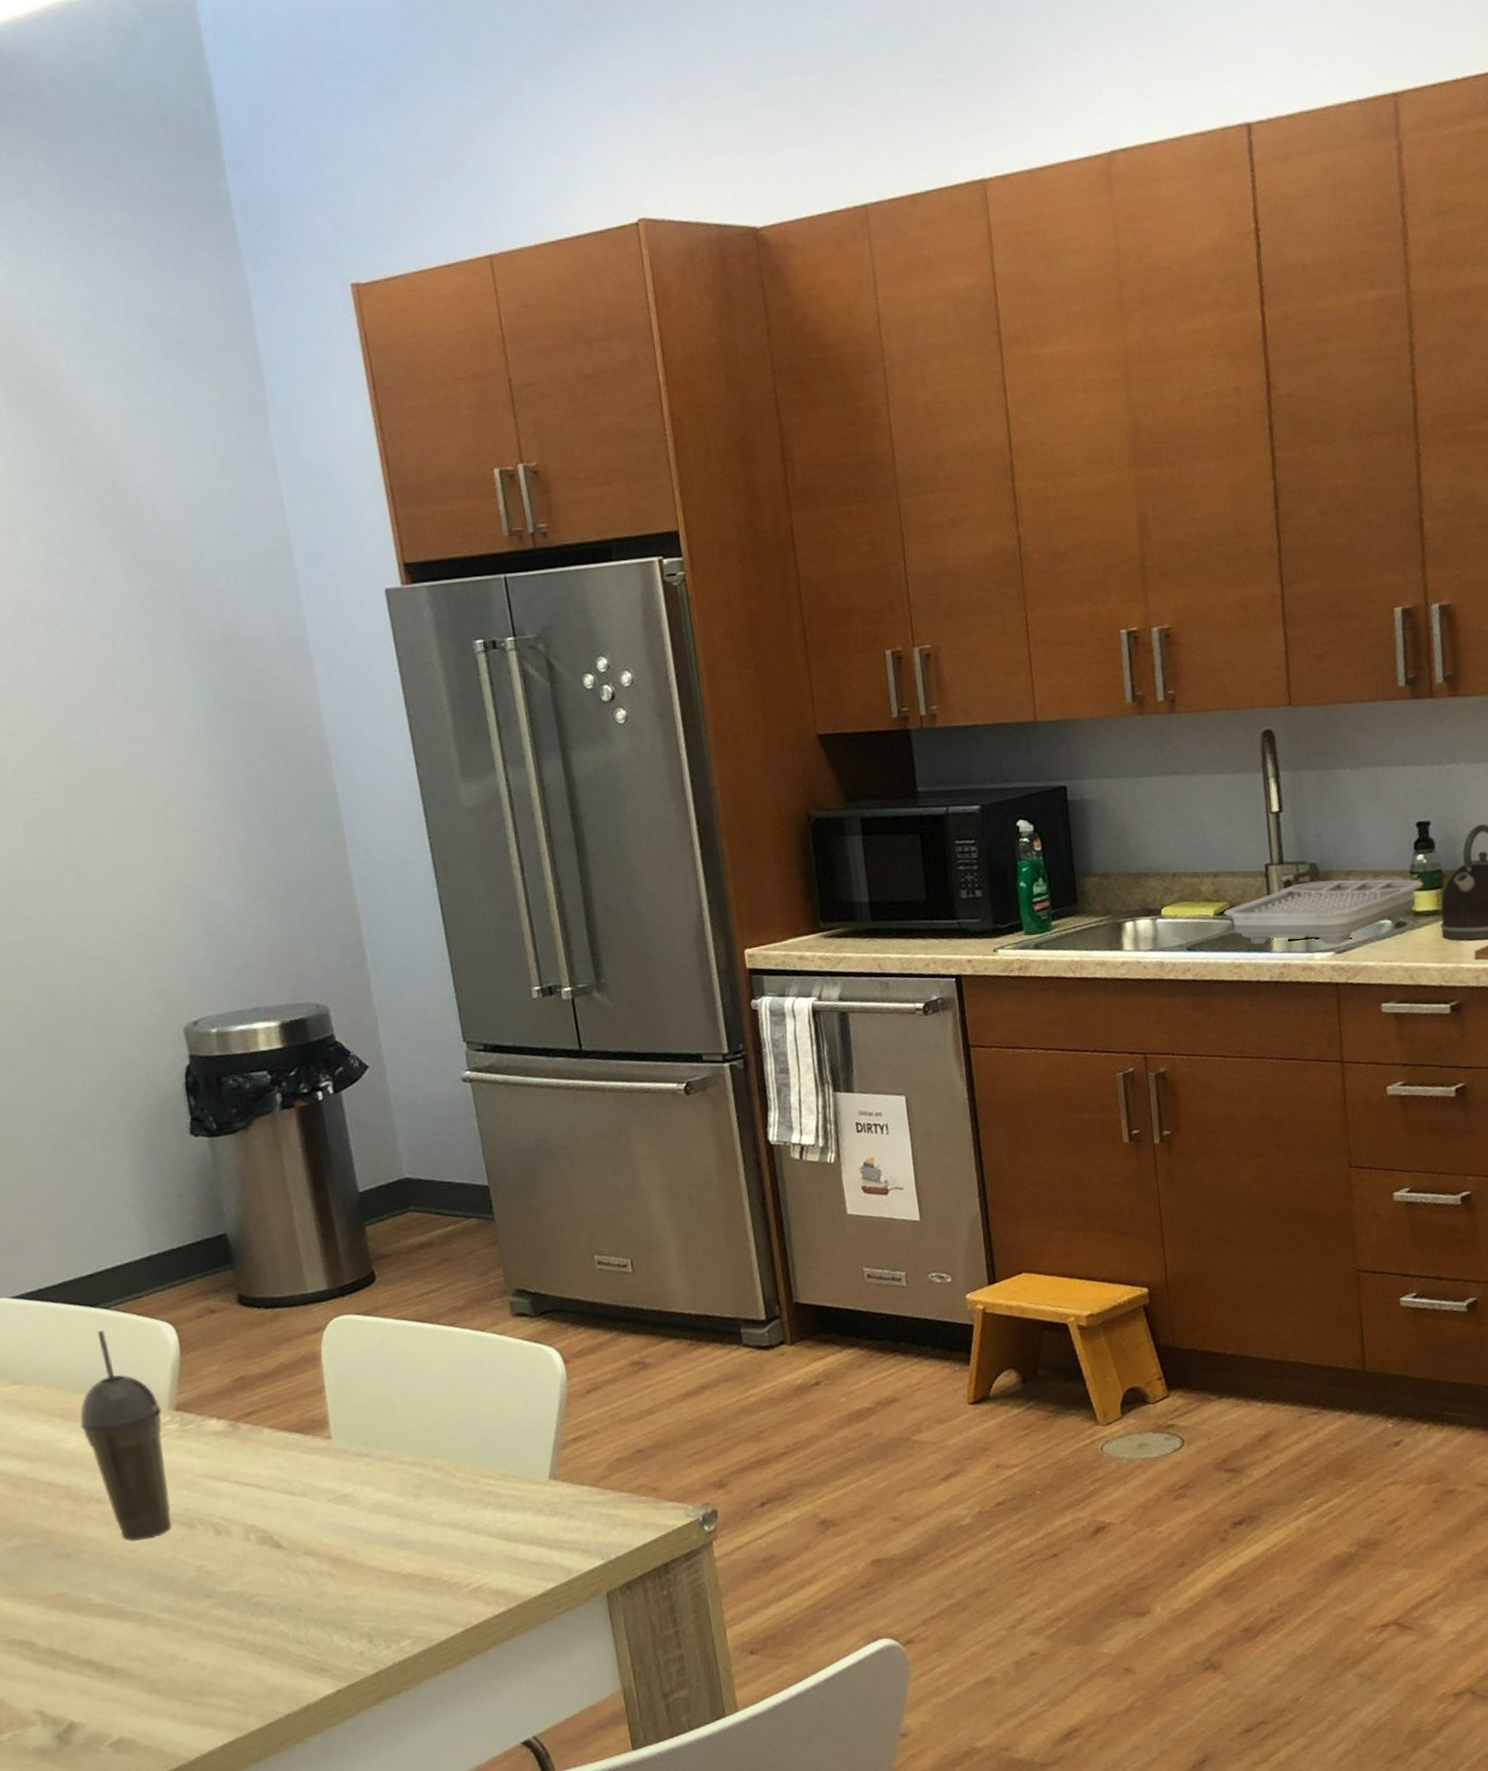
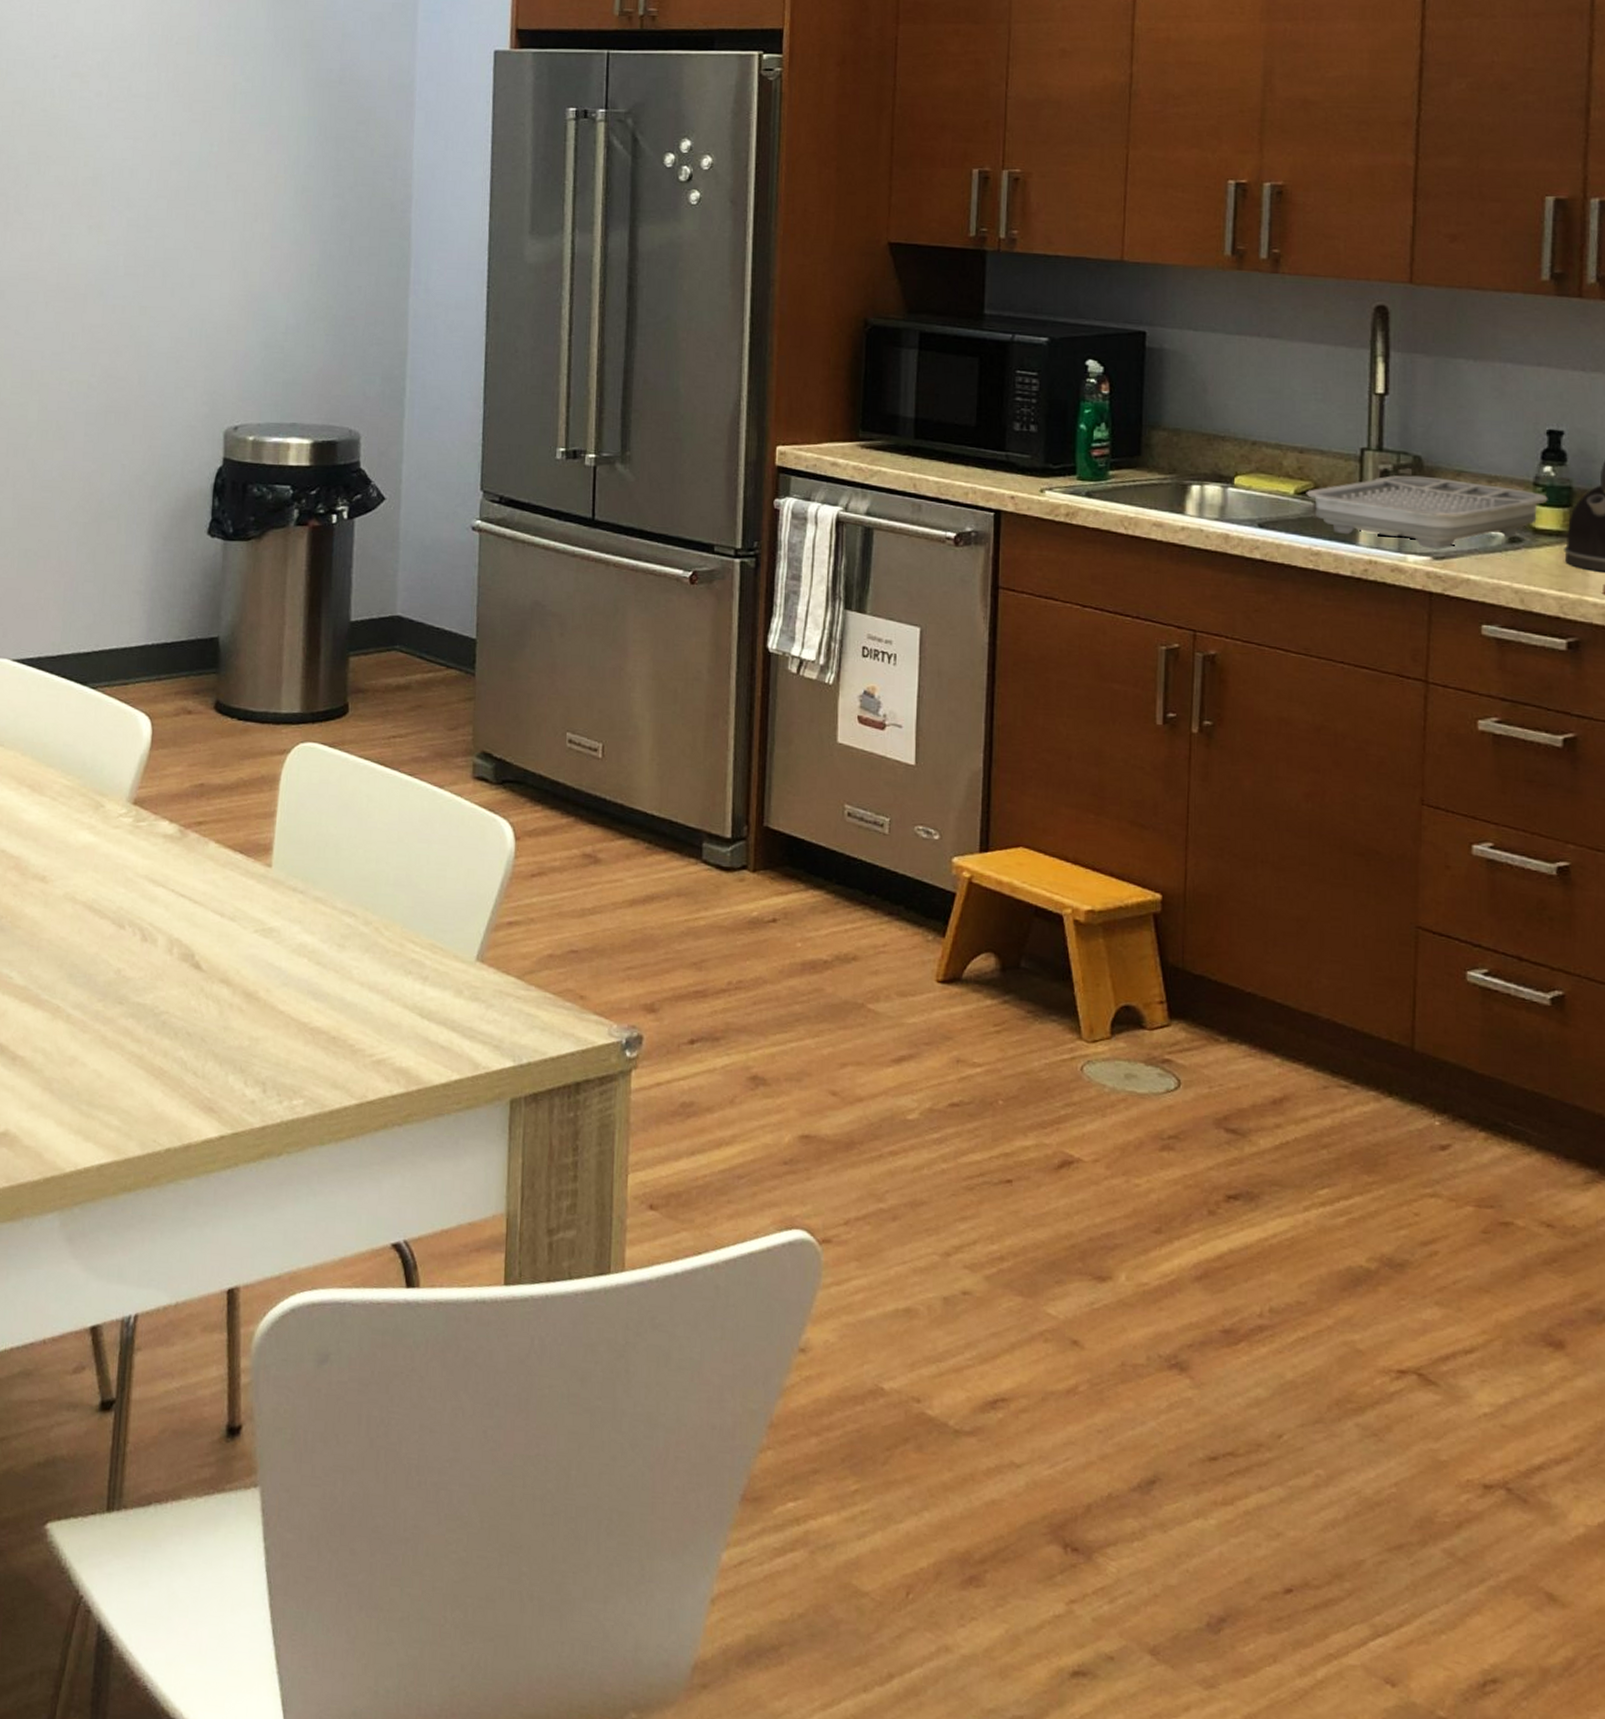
beverage cup: present [79,1330,171,1540] -> none [44,709,121,929]

